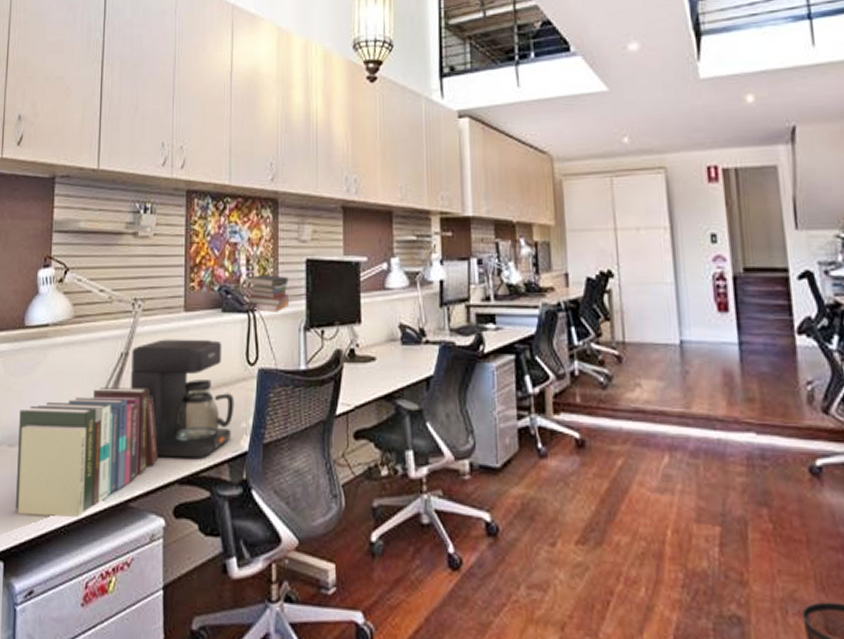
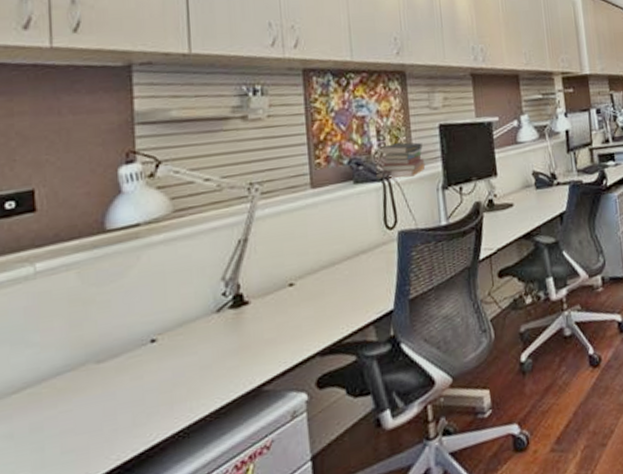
books: present [15,387,158,518] -> none [108,270,293,432]
coffee maker: present [130,339,234,458] -> none [252,211,376,334]

